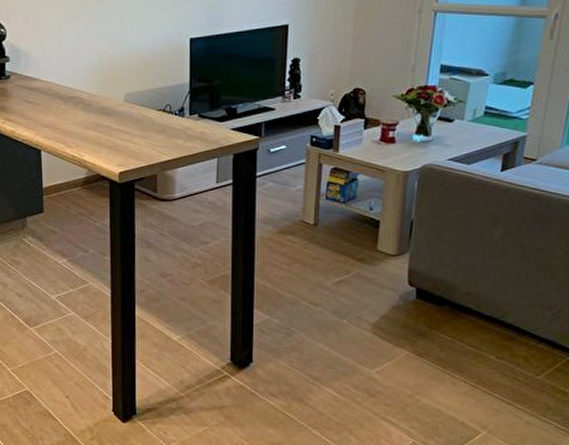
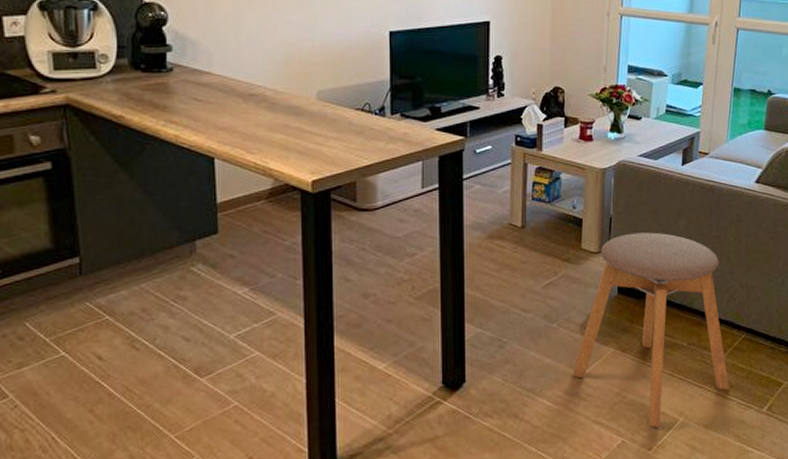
stool: none [361,238,546,436] -> present [572,232,729,427]

